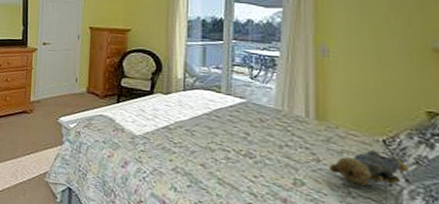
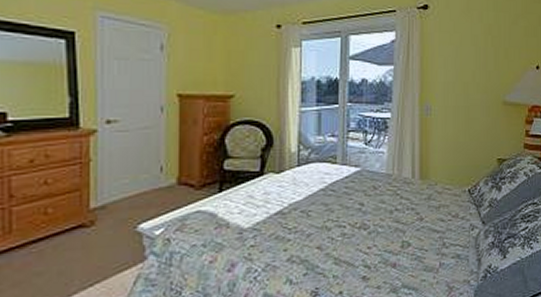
teddy bear: present [328,150,411,186] -> none [429,201,486,235]

